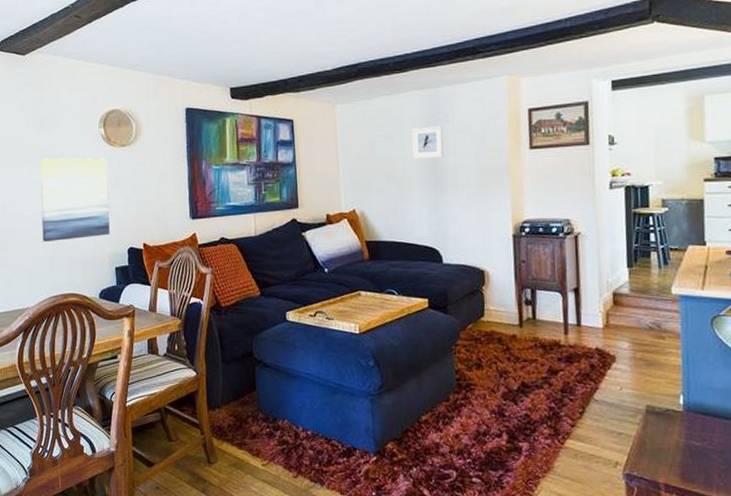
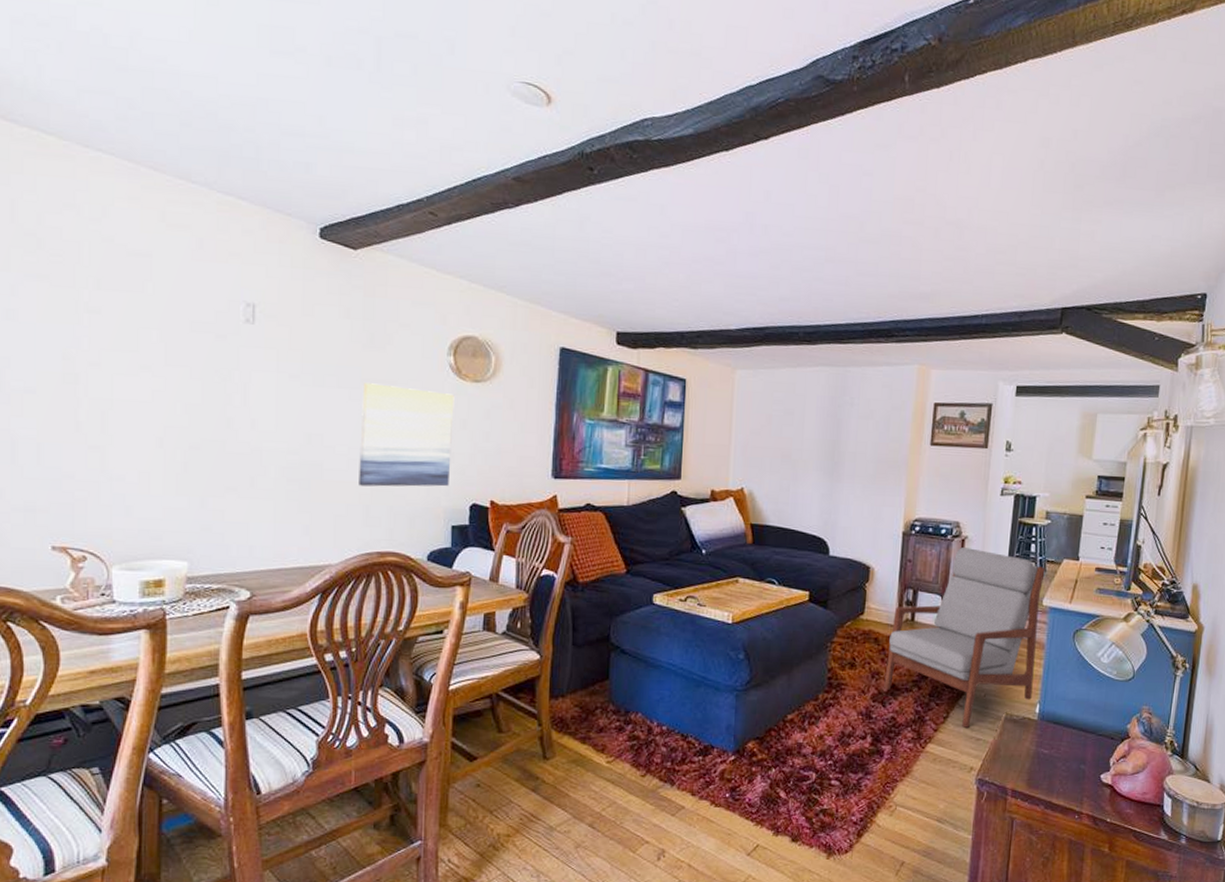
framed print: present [411,125,444,160] -> none [812,407,847,443]
armchair: none [513,243,673,422] -> present [884,548,1045,728]

